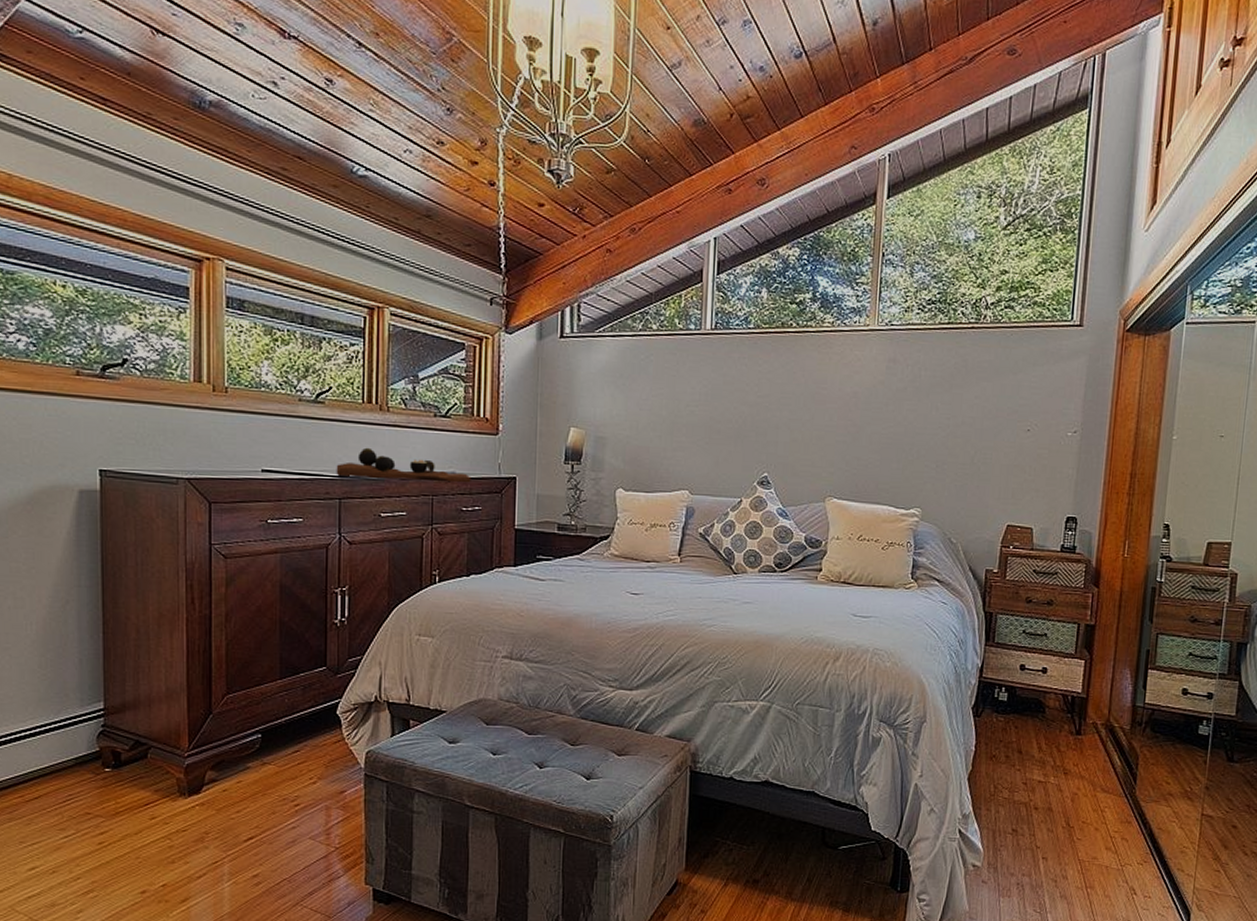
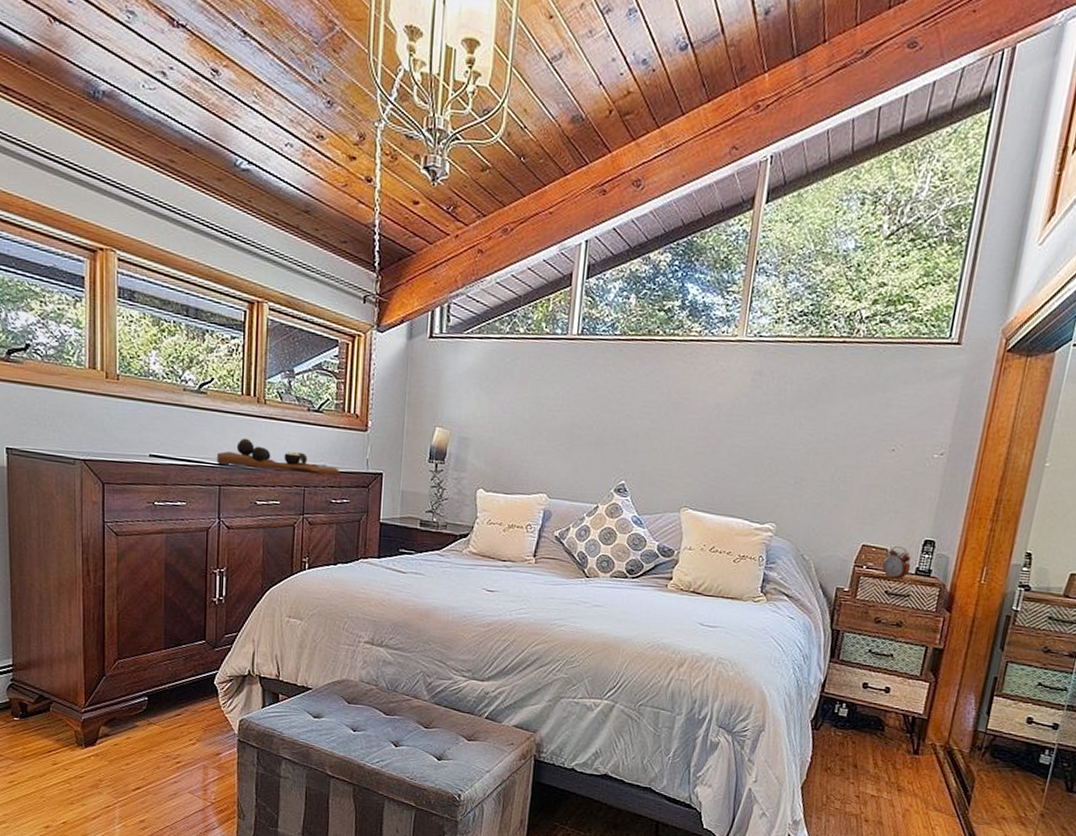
alarm clock: none [1028,525,1056,559] -> present [882,546,911,581]

